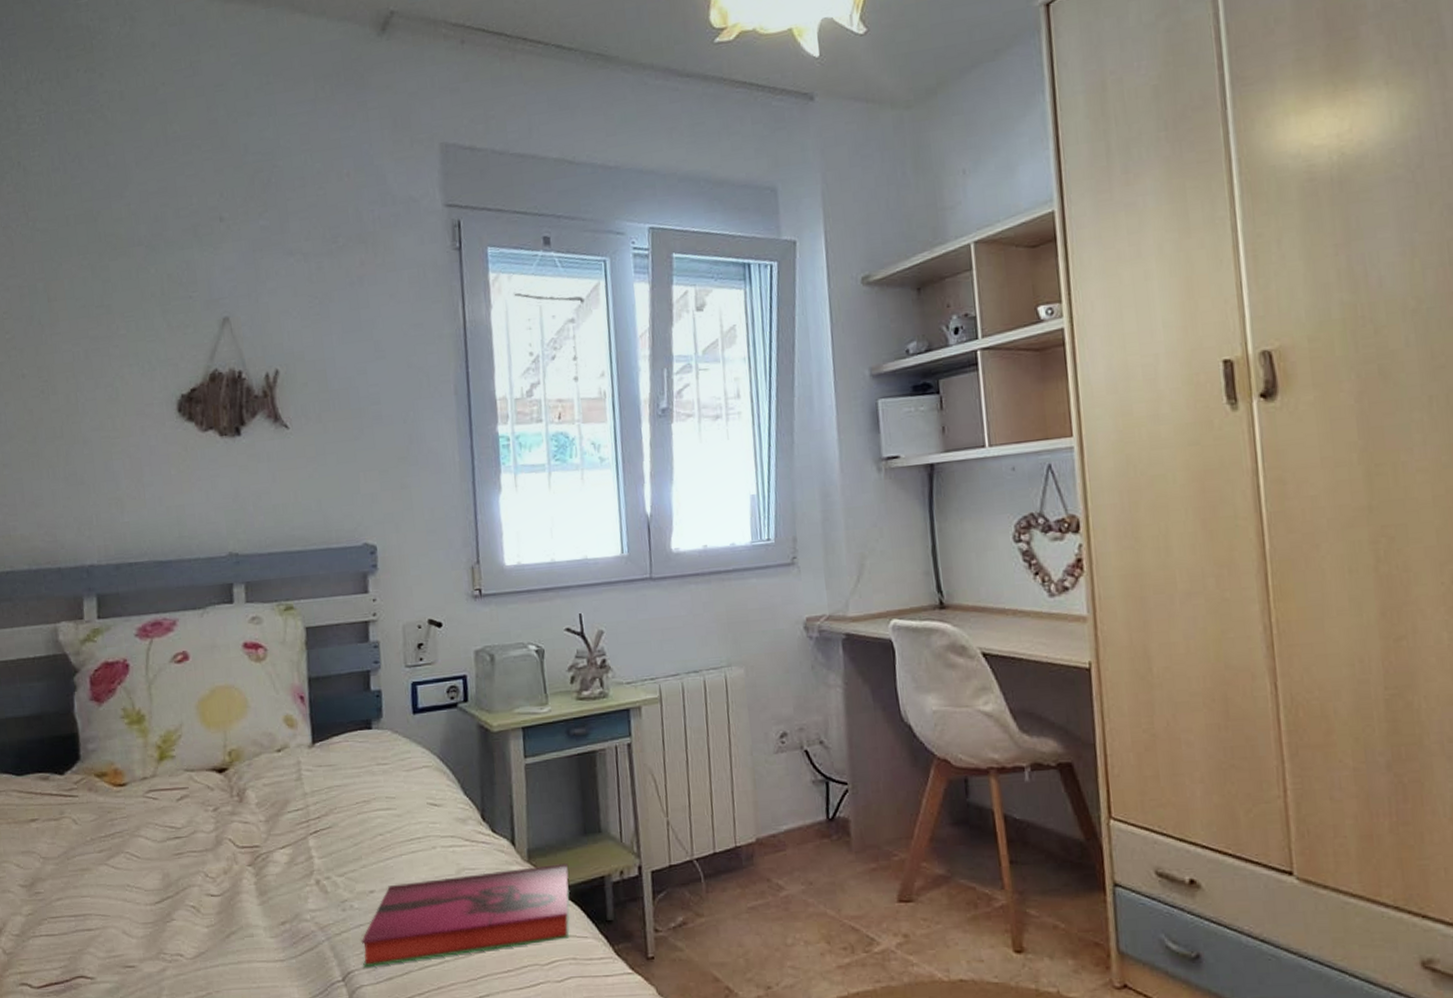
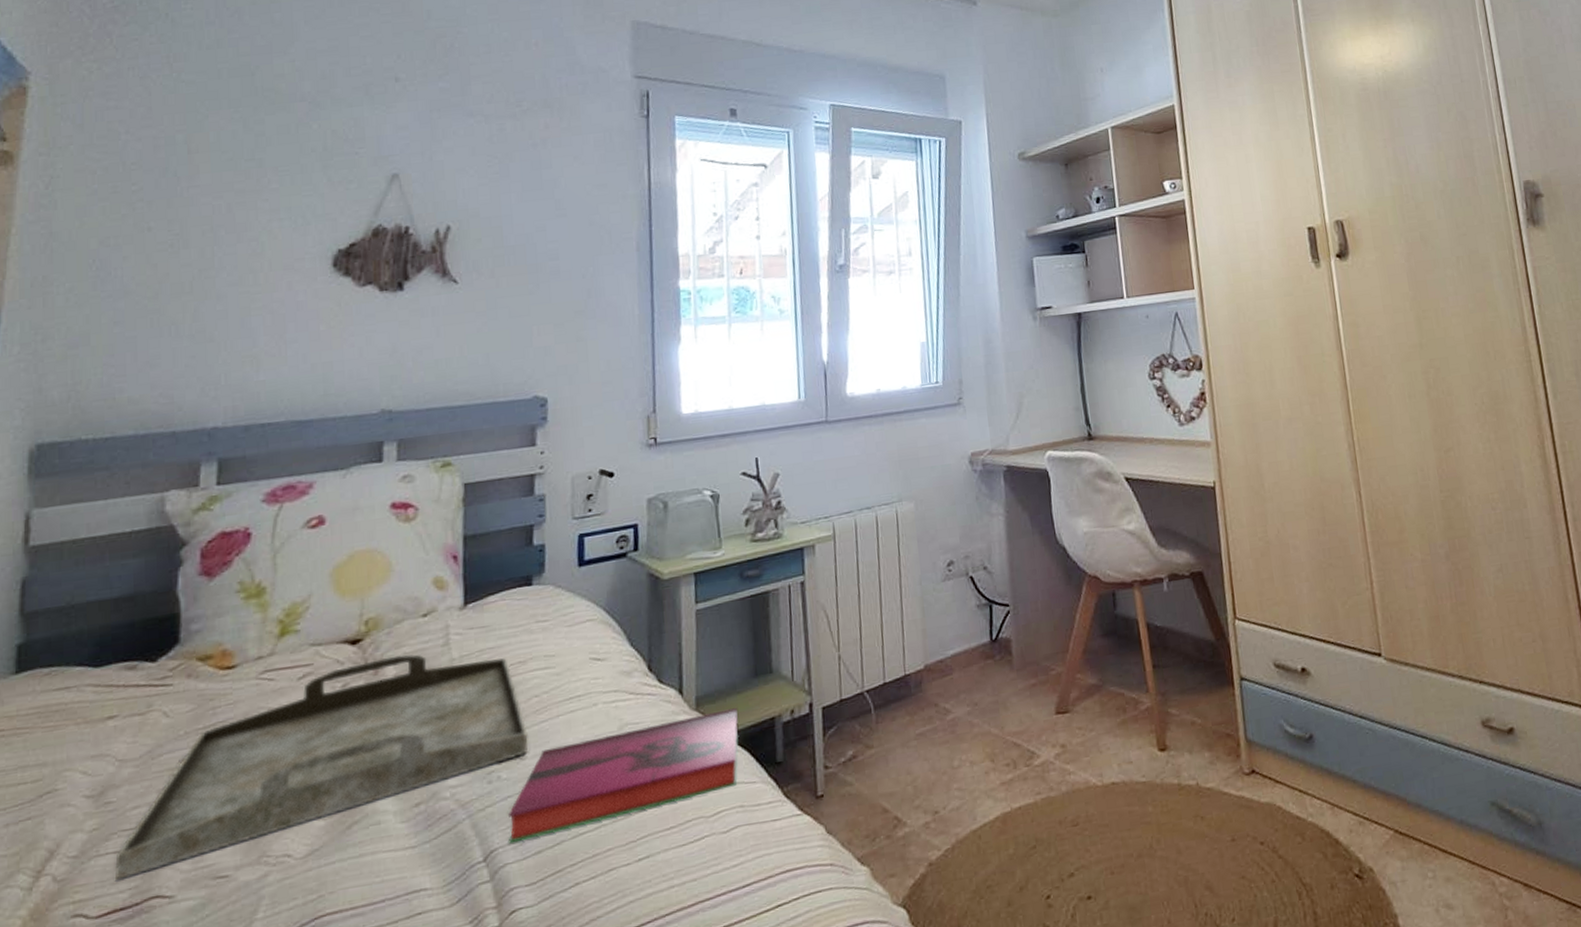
serving tray: none [47,785,377,959] -> present [114,654,529,880]

